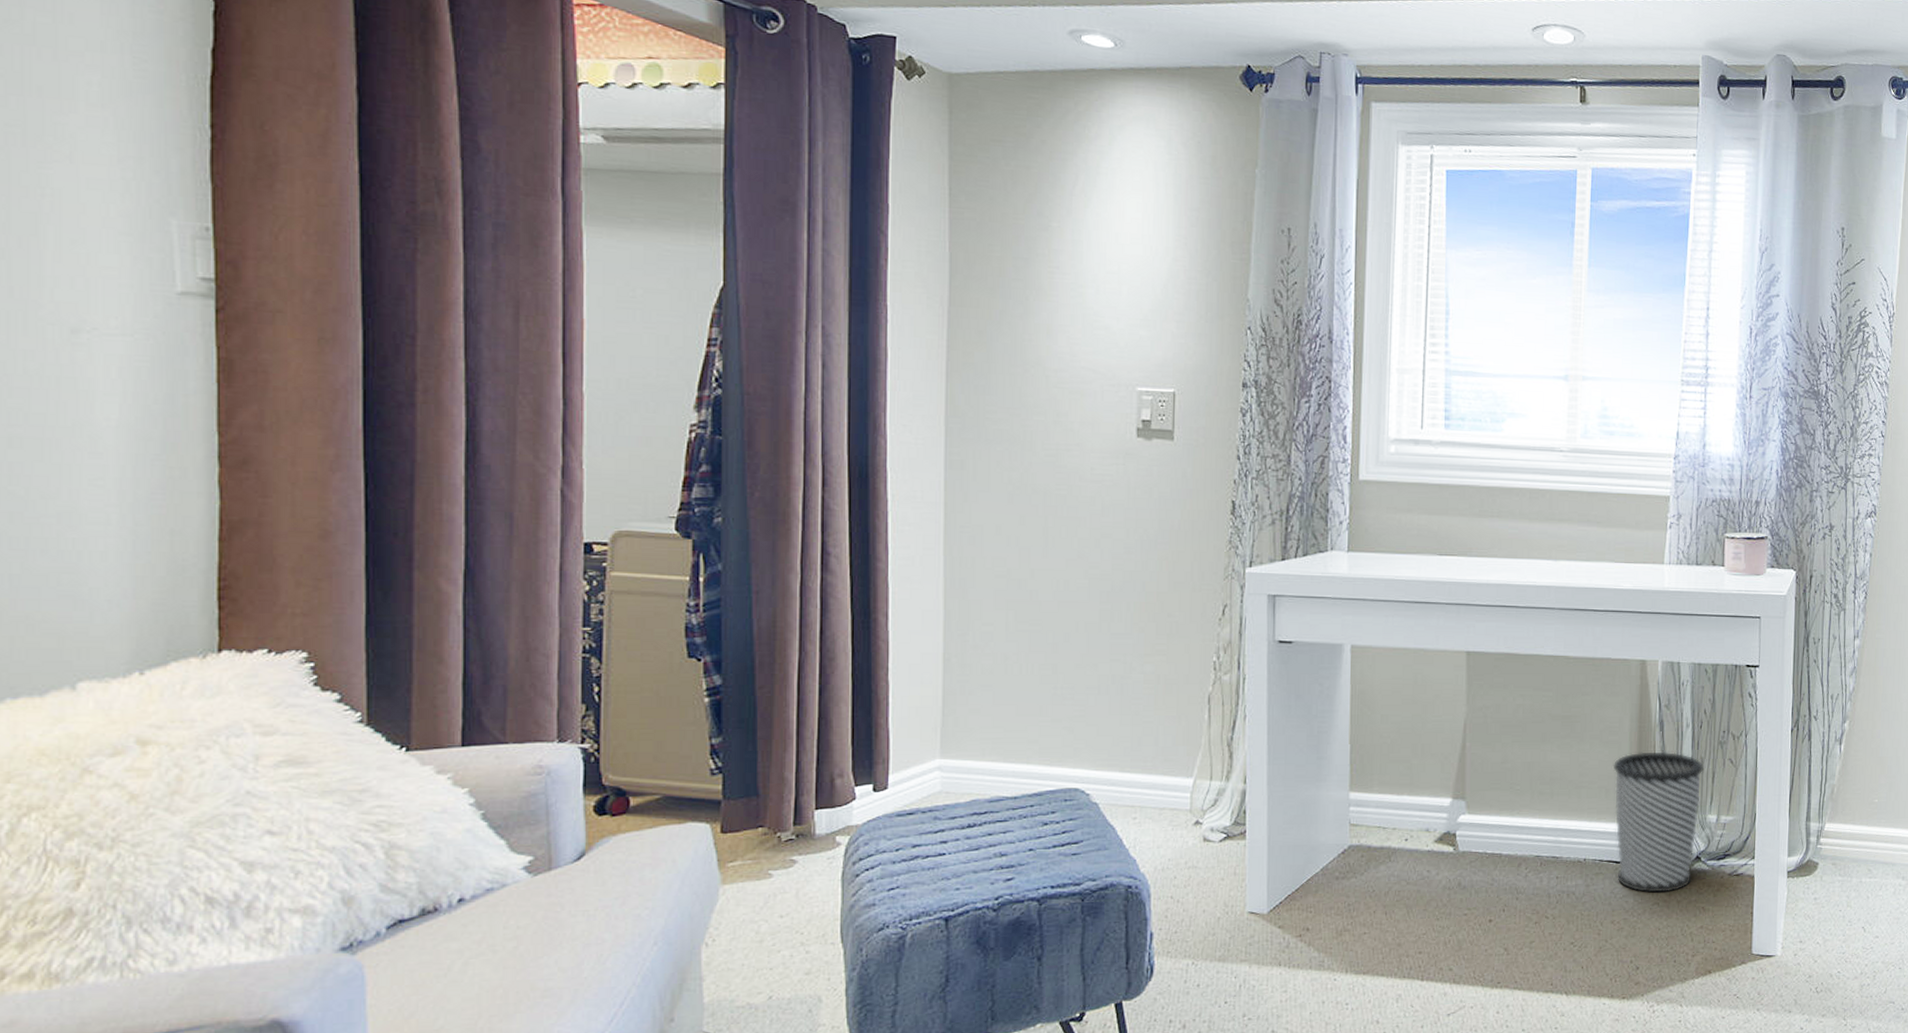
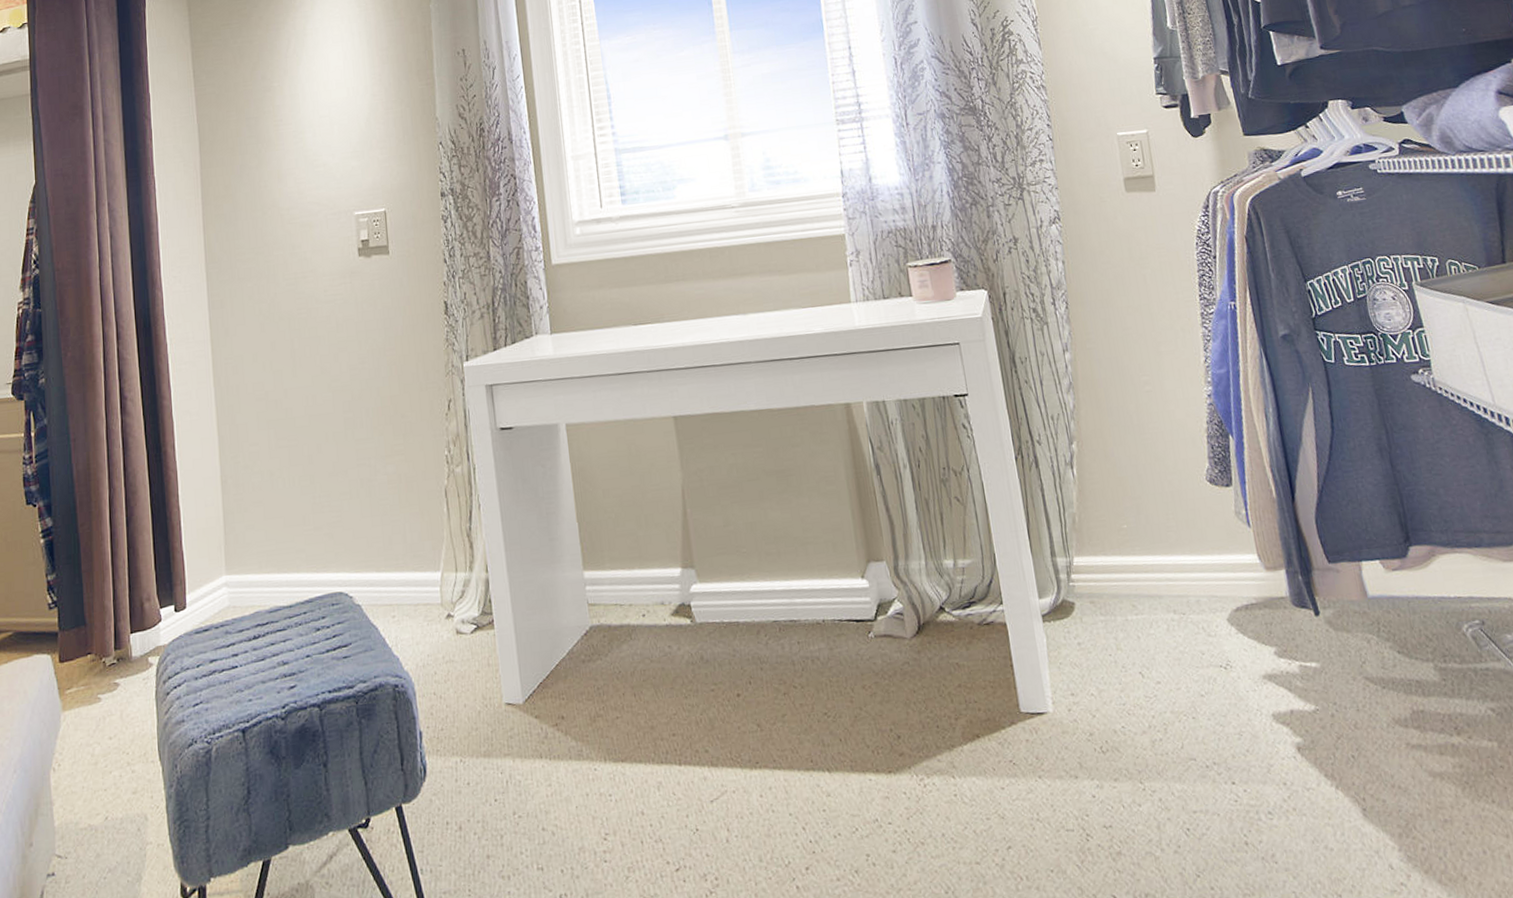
wastebasket: present [1612,751,1704,893] -> none [835,496,939,652]

